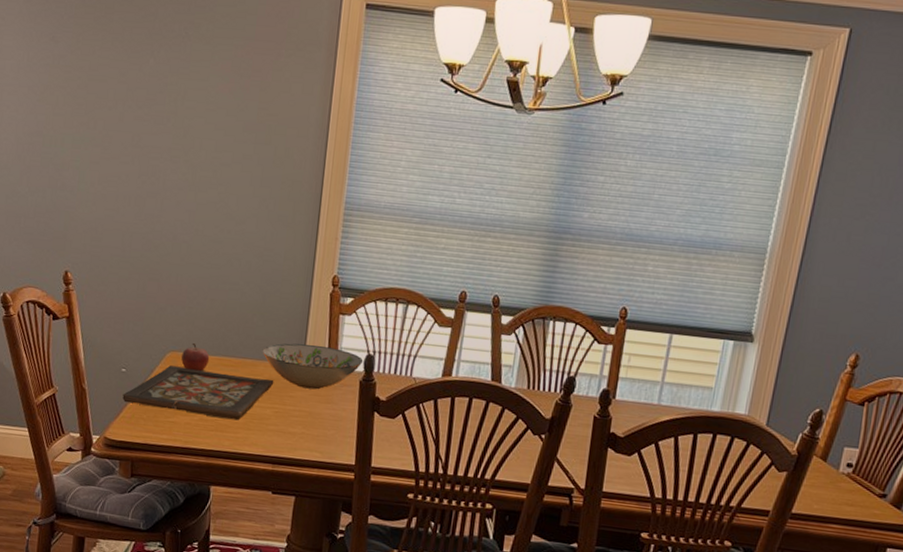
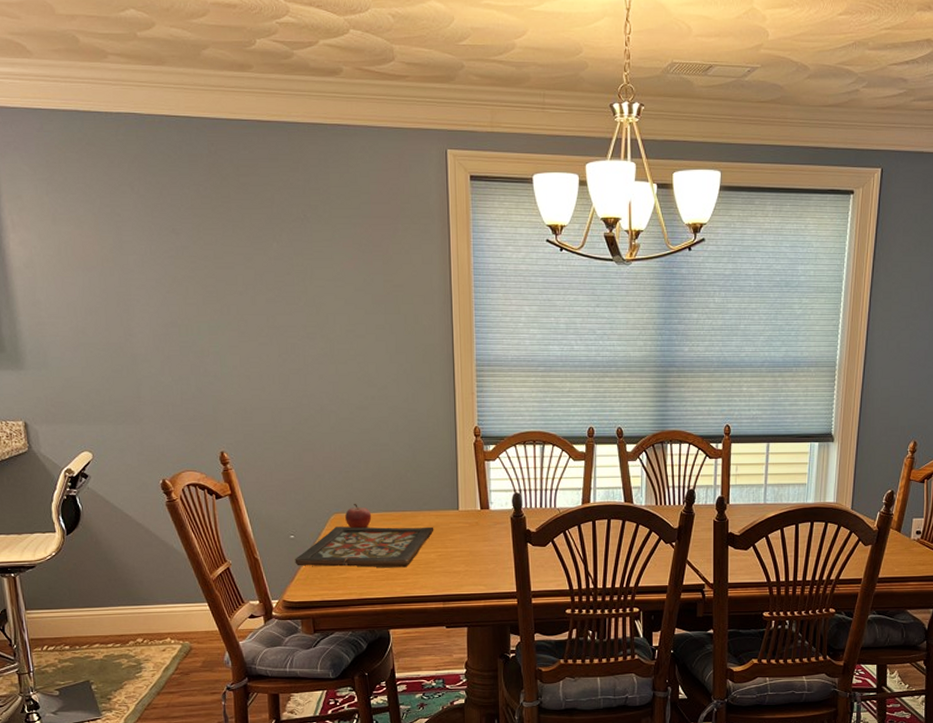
decorative bowl: present [262,343,364,390] -> none [419,490,512,531]

